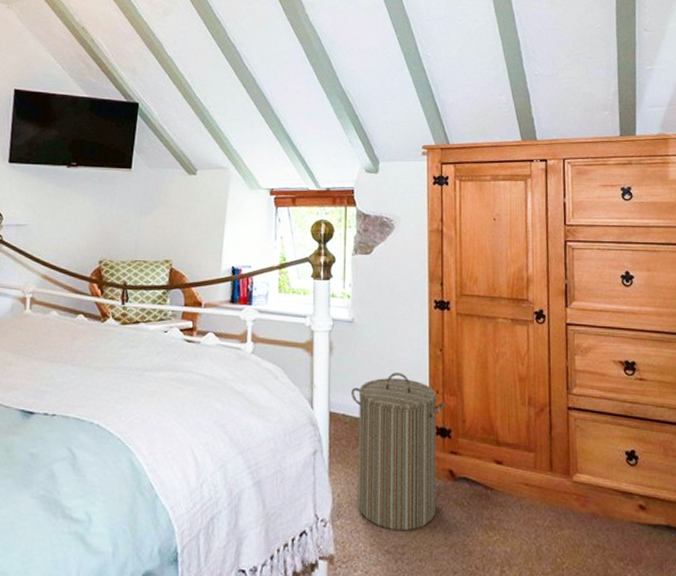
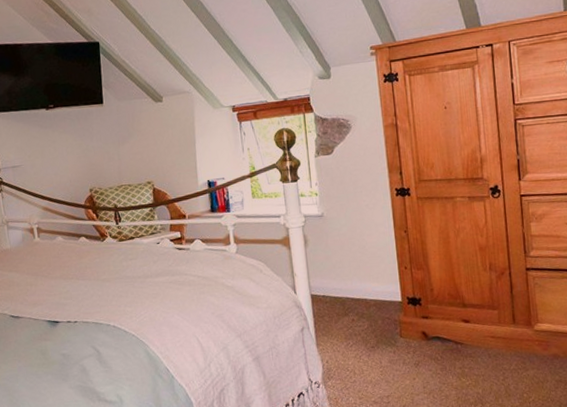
laundry hamper: present [352,372,446,531] -> none [328,254,414,386]

